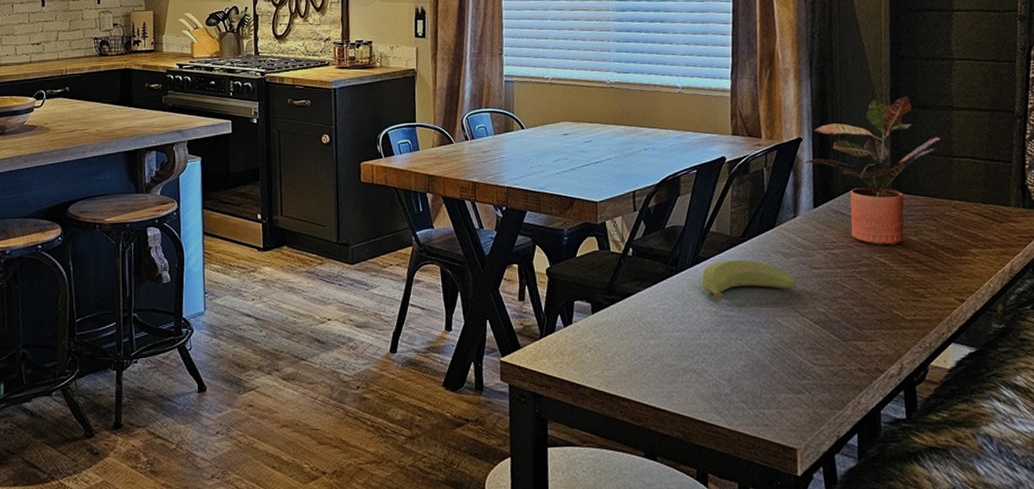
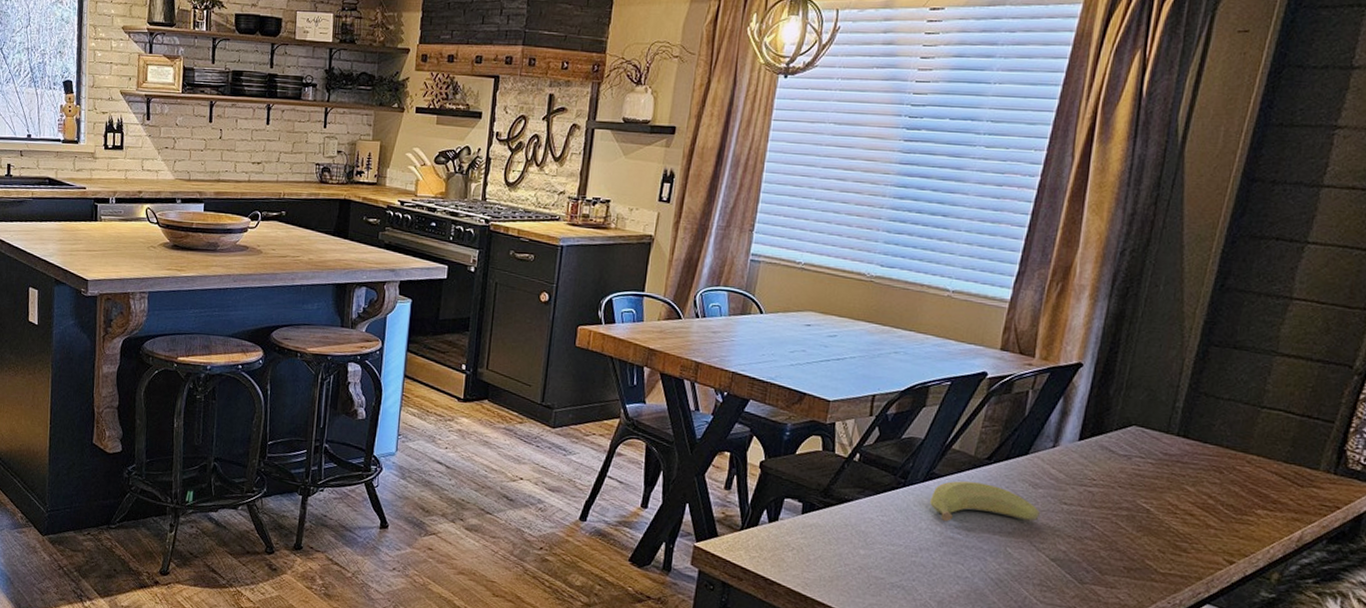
potted plant: present [804,96,940,246] -> none [1079,331,1251,493]

